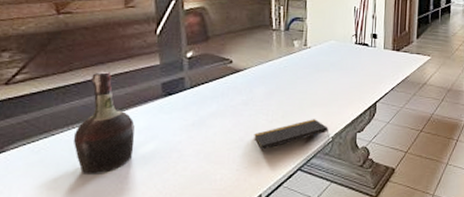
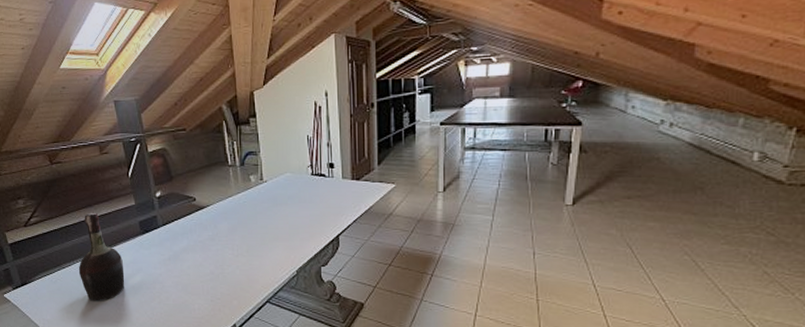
notepad: present [254,119,330,150] -> none [223,253,294,283]

